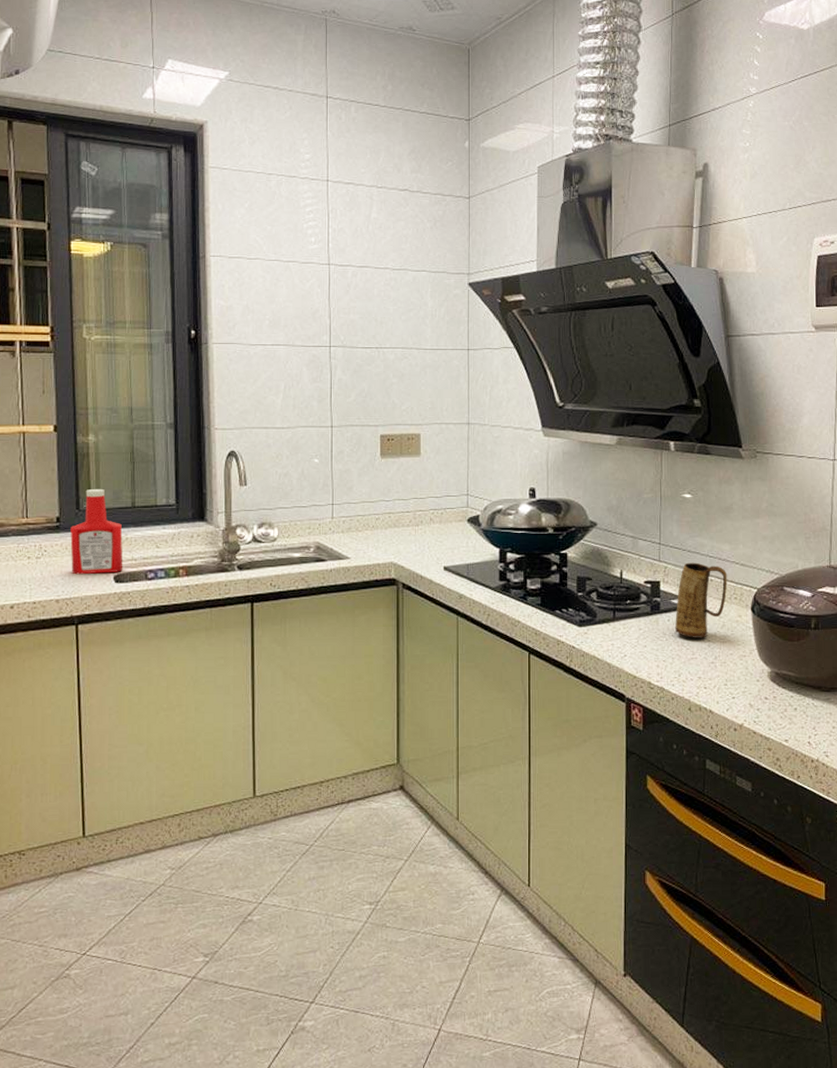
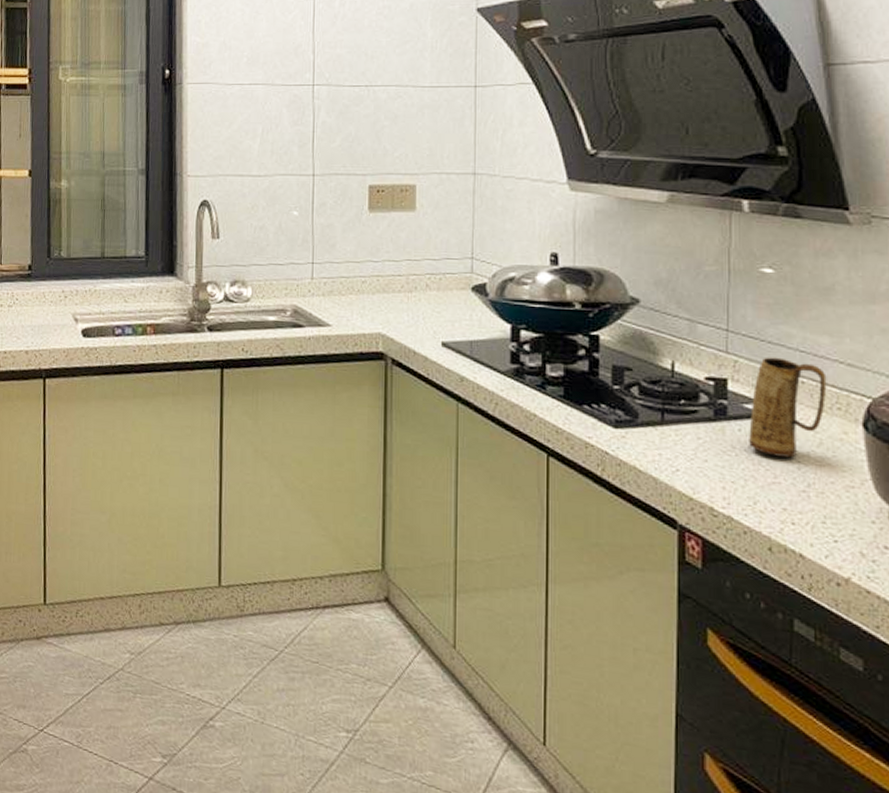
ketchup bottle: present [70,488,123,575] -> none [40,236,91,327]

